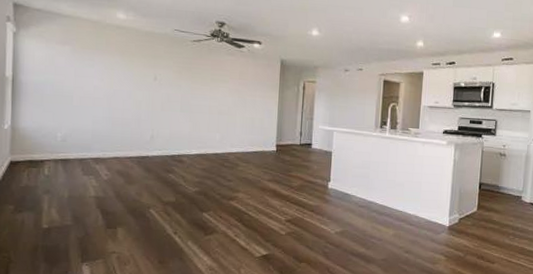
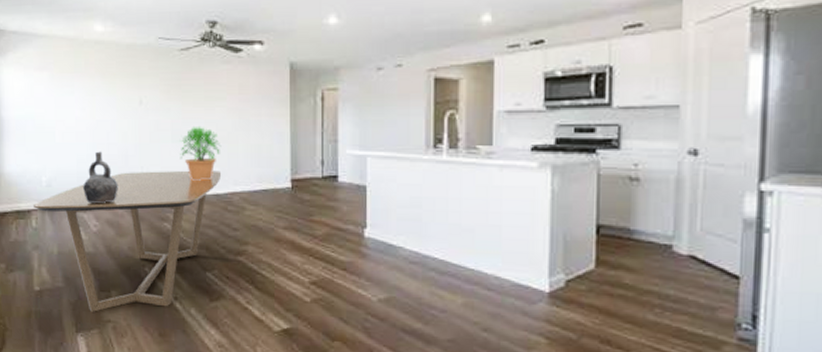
dining table: none [46,133,221,246] -> present [32,170,222,313]
ceramic vessel: none [96,115,130,158] -> present [82,151,118,204]
potted plant: none [186,100,222,143] -> present [179,125,222,181]

